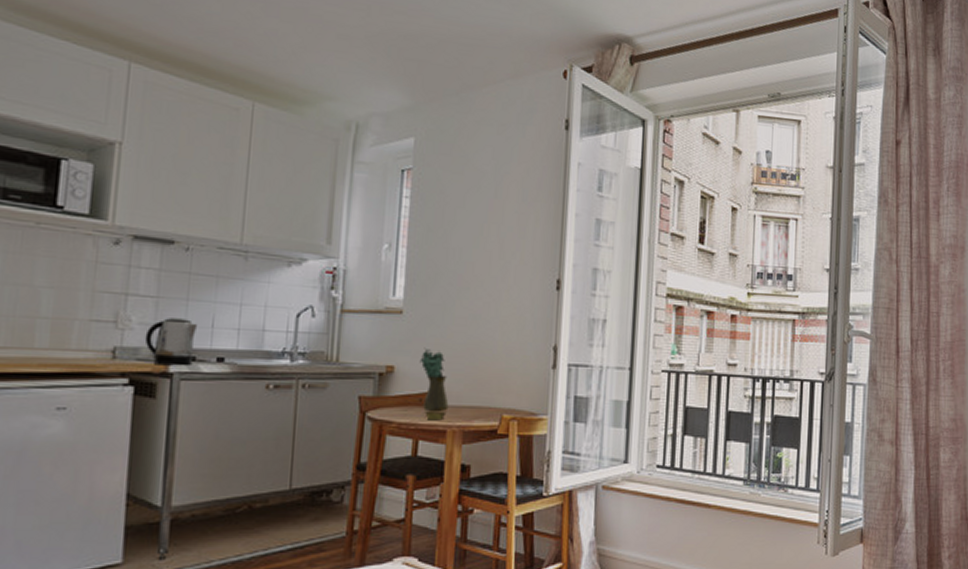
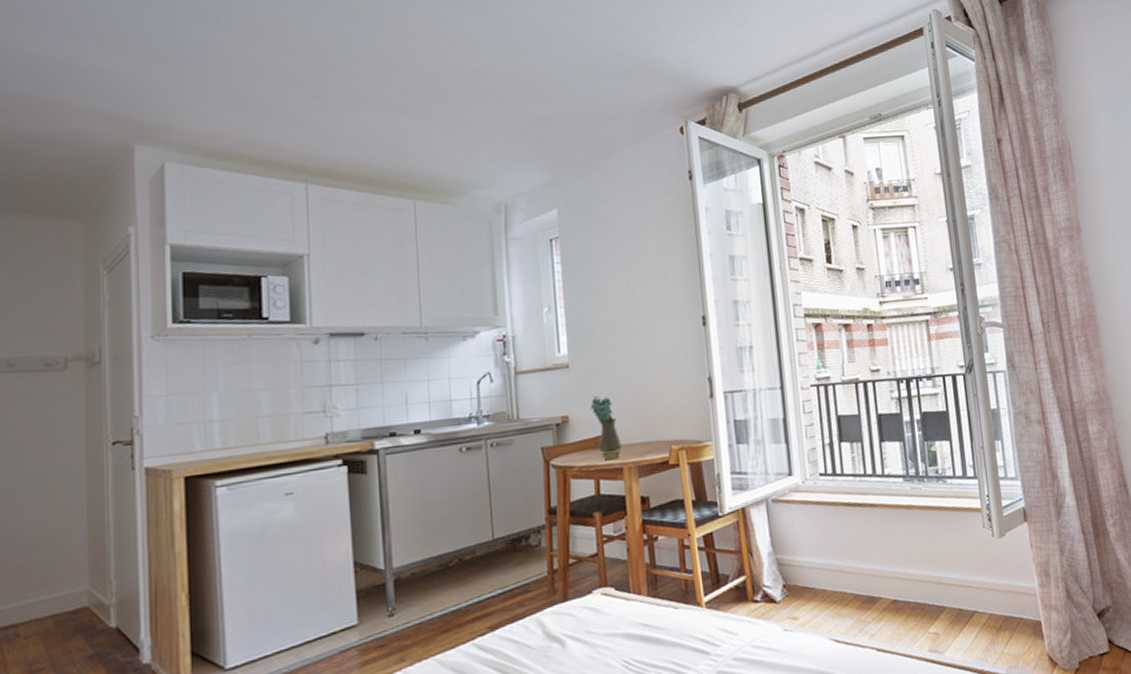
kettle: present [144,318,198,367] -> none [350,400,394,445]

